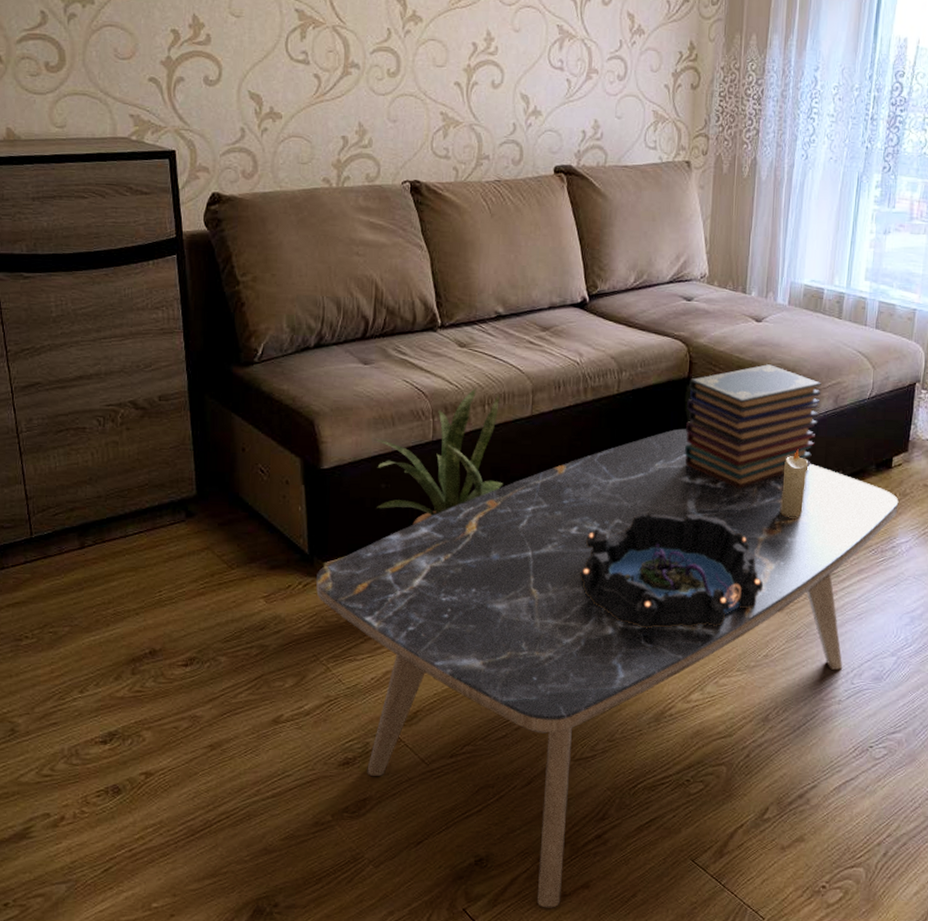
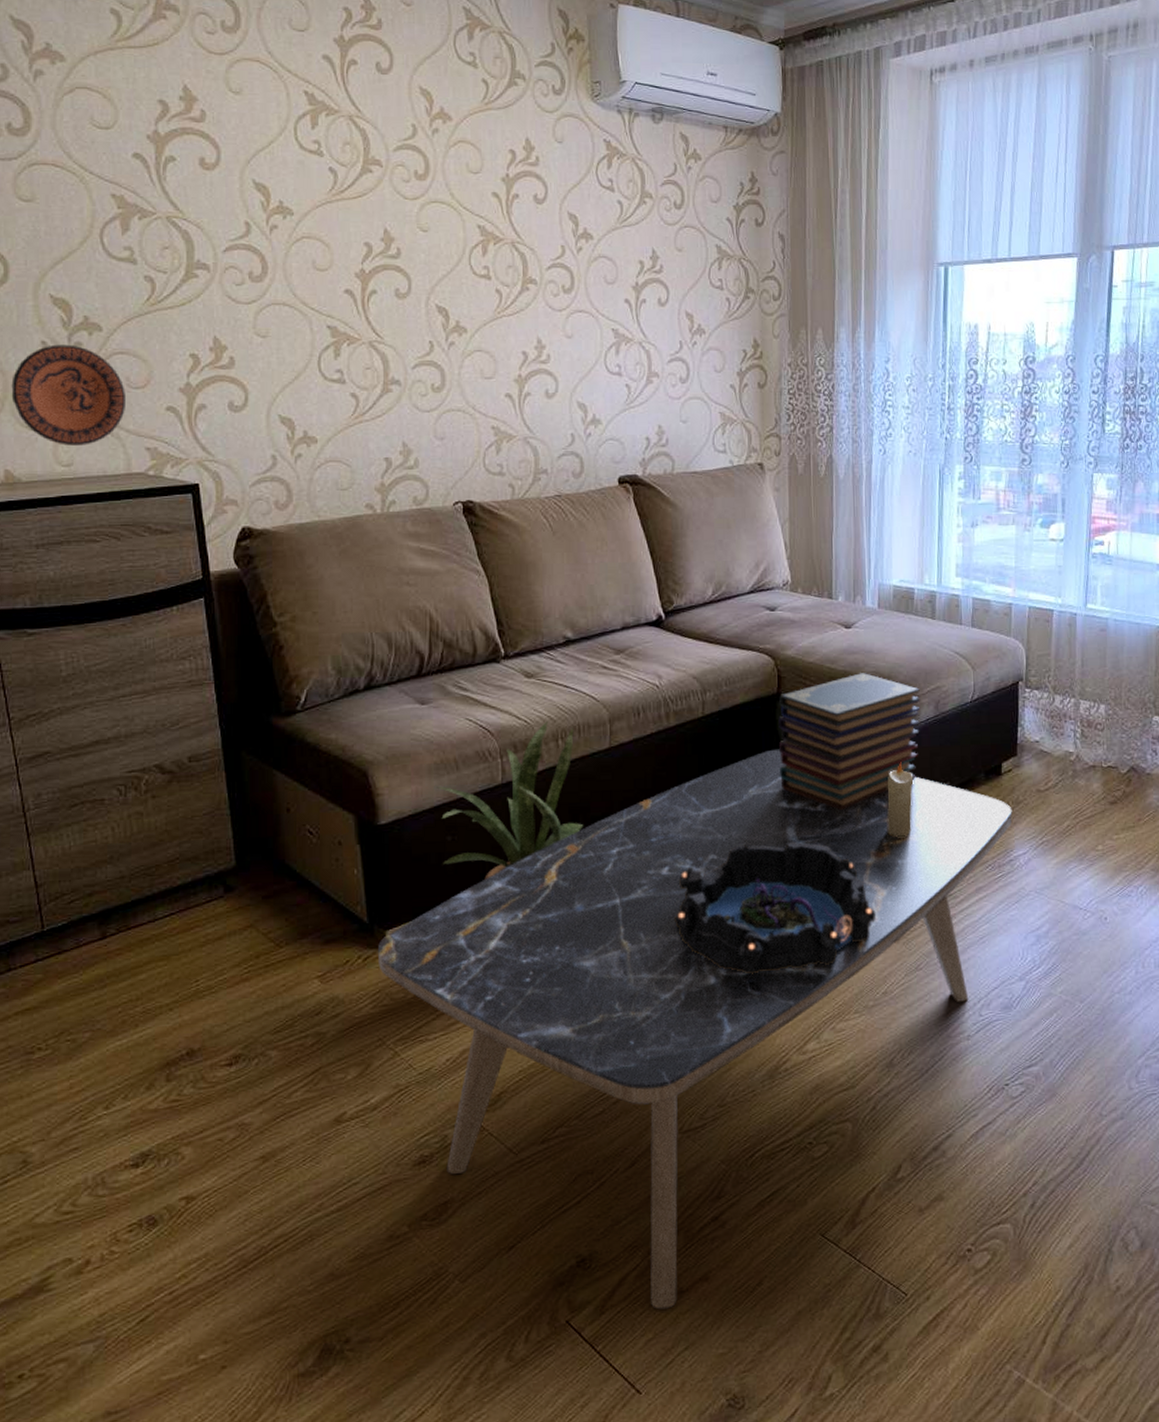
decorative plate: none [13,14,114,110] -> present [11,344,127,446]

